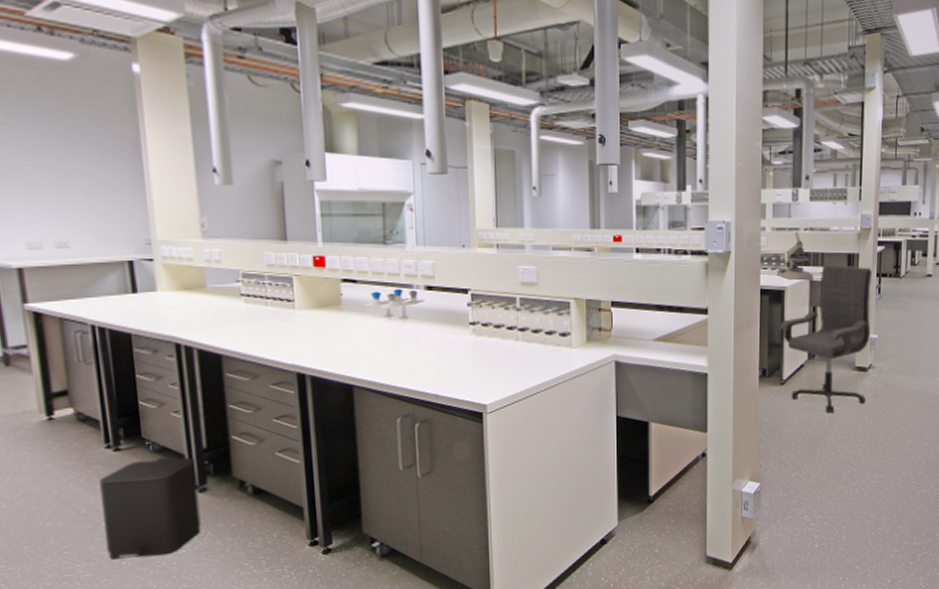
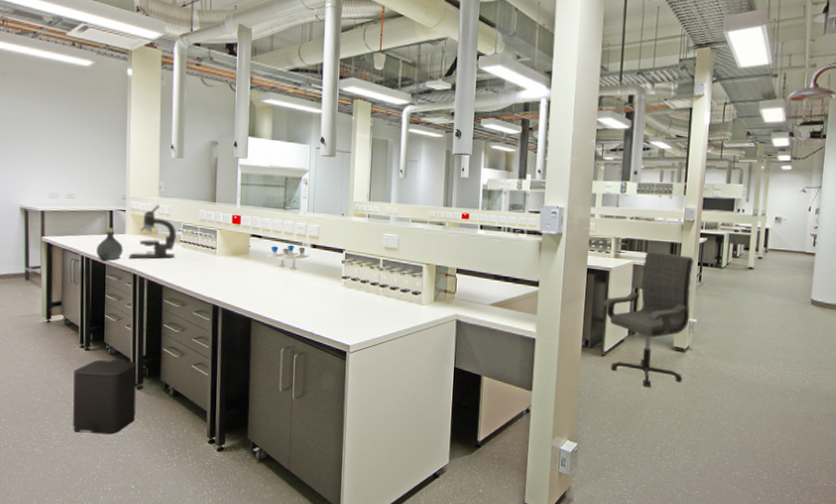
flask: none [113,284,157,330] -> present [96,228,123,262]
microscope: none [166,249,236,324] -> present [129,205,176,260]
microscope: present [776,232,813,281] -> none [602,220,637,264]

